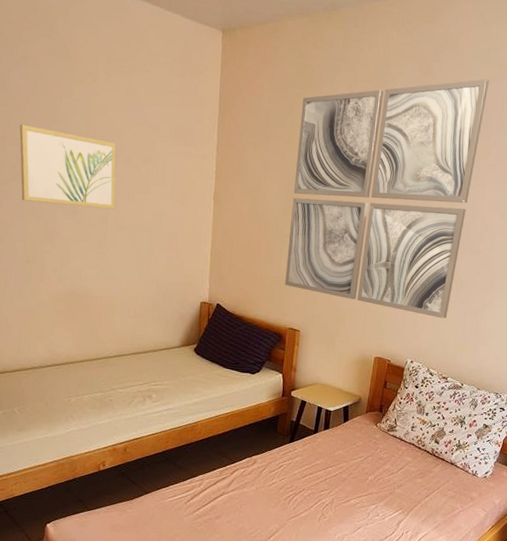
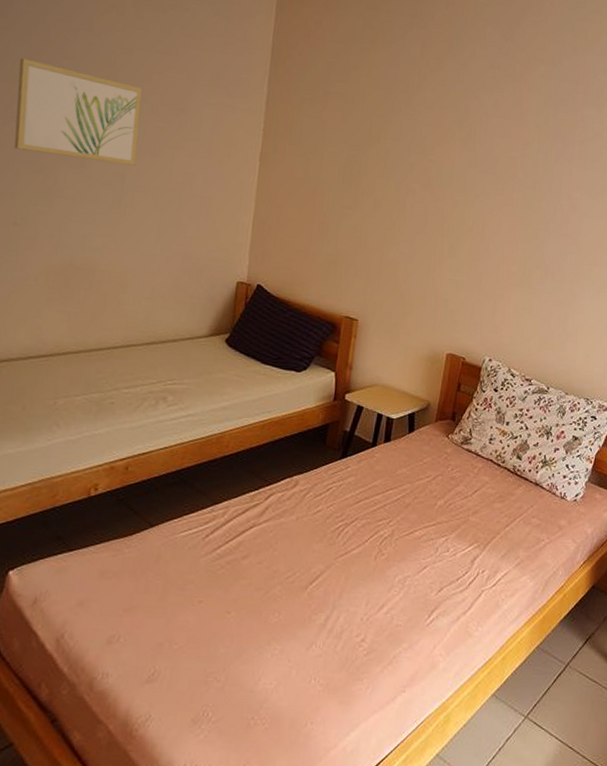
wall art: present [285,78,489,319] -> none [342,48,575,311]

